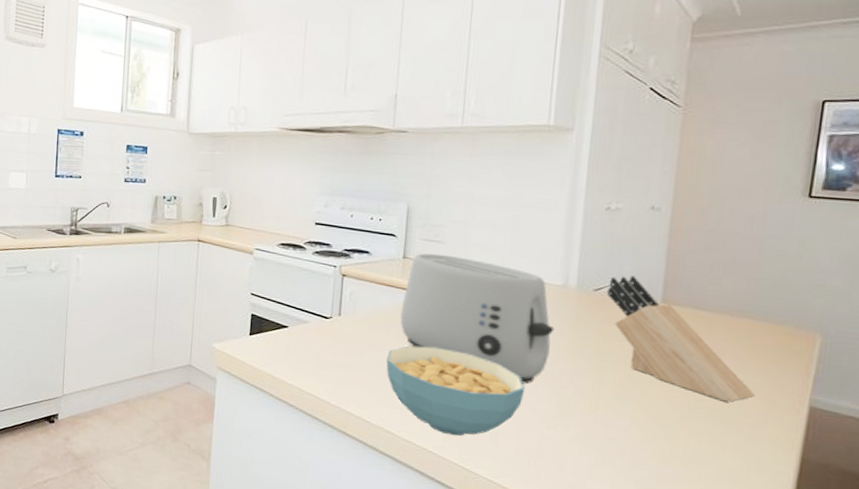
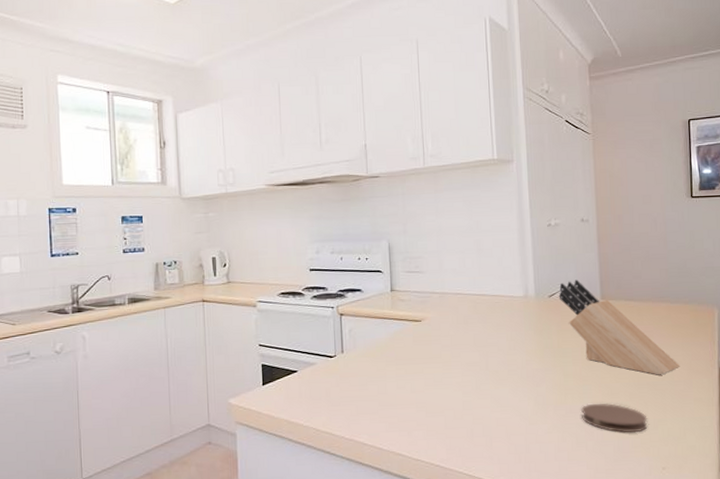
cereal bowl: present [386,346,525,436] -> none [389,368,508,447]
toaster: present [400,253,555,385] -> none [395,283,523,389]
coaster: none [613,418,700,462] -> present [581,403,648,433]

